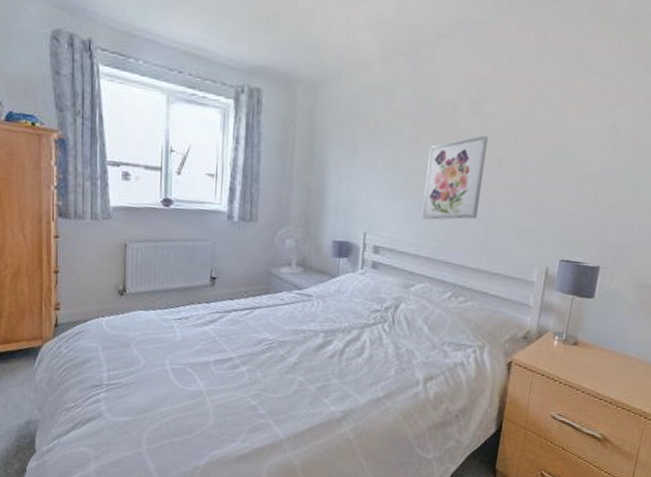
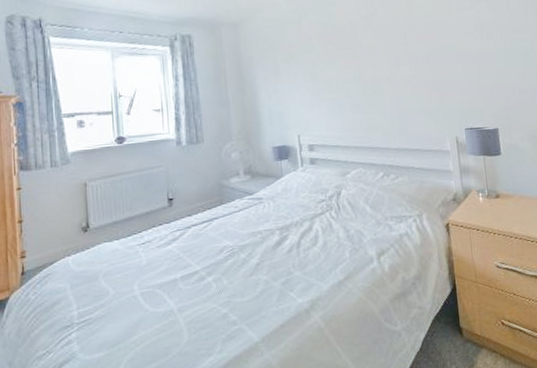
wall art: present [421,135,488,220] -> none [338,41,389,115]

